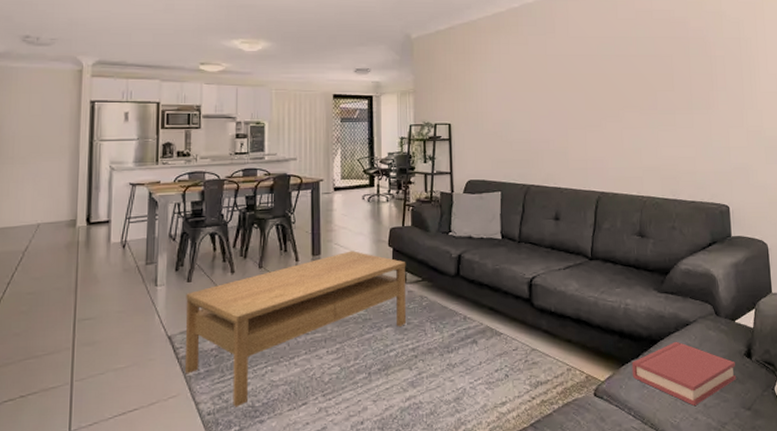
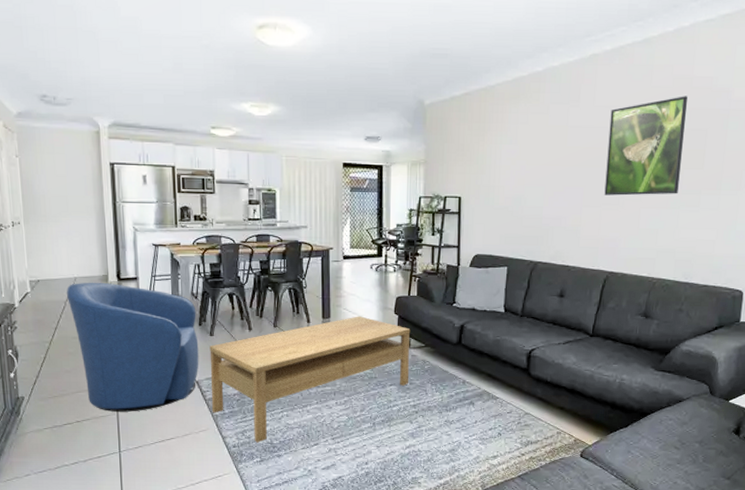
armchair: none [26,227,174,381] -> present [67,282,199,412]
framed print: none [584,26,654,118] -> present [604,96,688,196]
hardback book: present [632,341,736,406] -> none [619,415,722,472]

